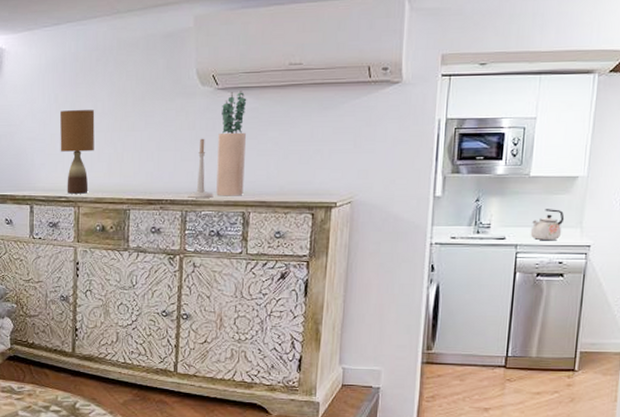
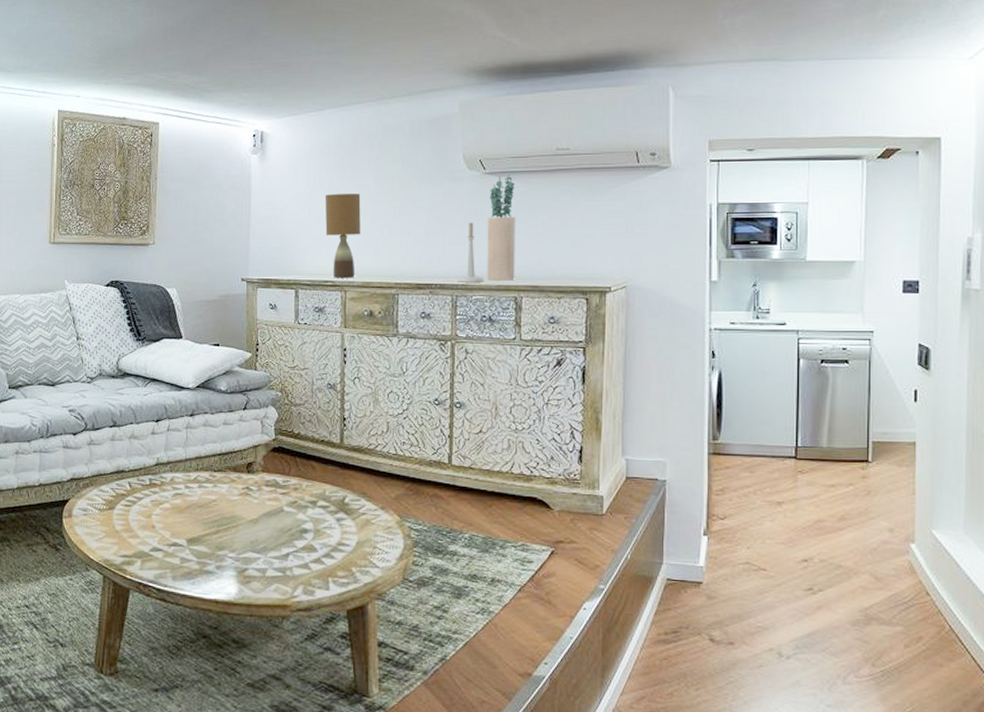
kettle: present [530,209,565,241] -> none [811,294,845,327]

